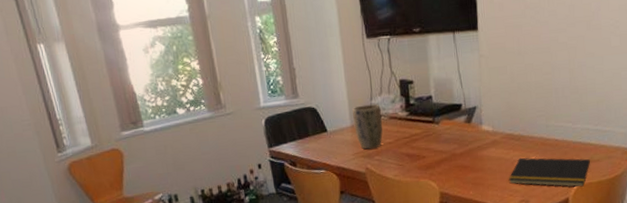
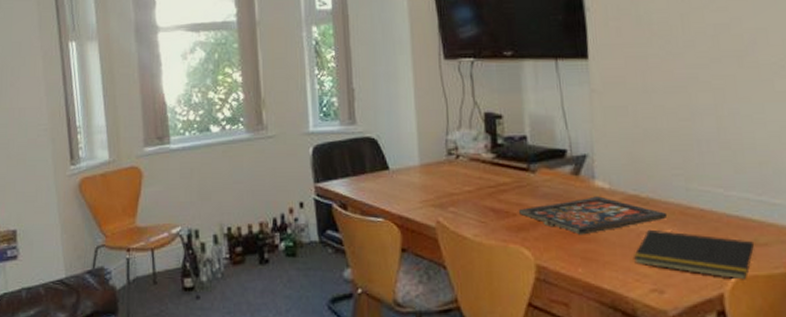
plant pot: present [352,104,383,150] -> none [422,140,461,197]
board game: none [427,137,533,167] -> present [519,196,668,235]

